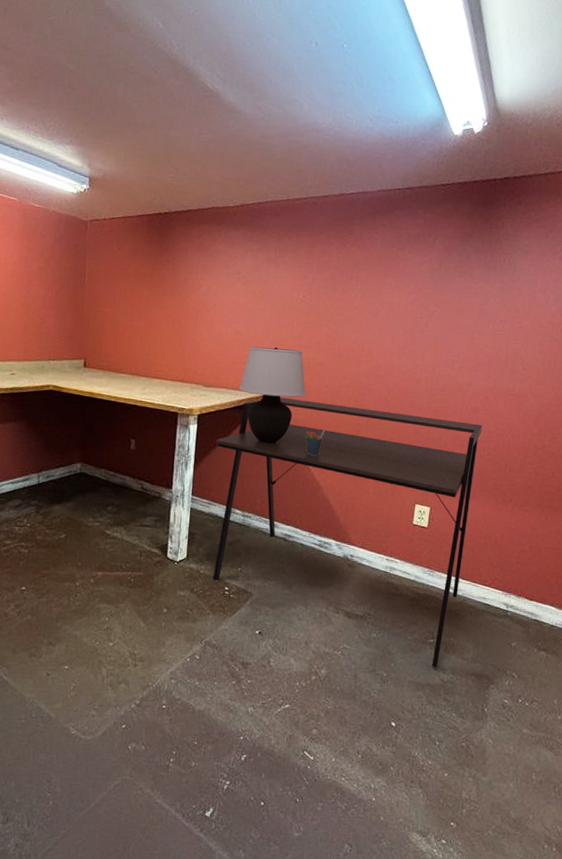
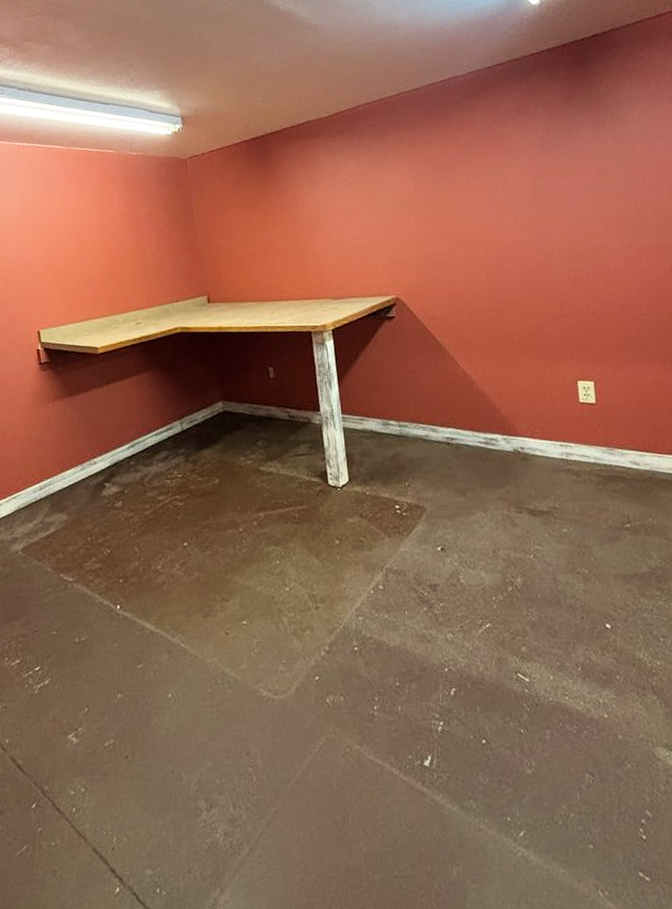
desk: present [212,397,483,668] -> none [356,285,646,555]
table lamp: present [238,346,306,444] -> none [368,245,439,346]
pen holder: present [305,430,325,456] -> none [446,321,467,350]

